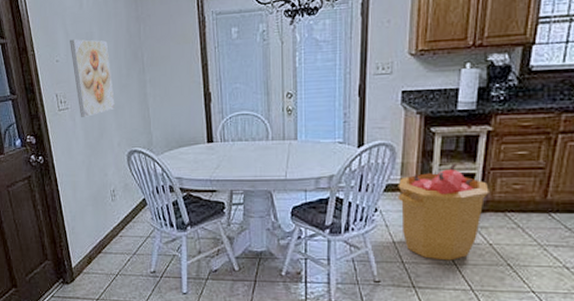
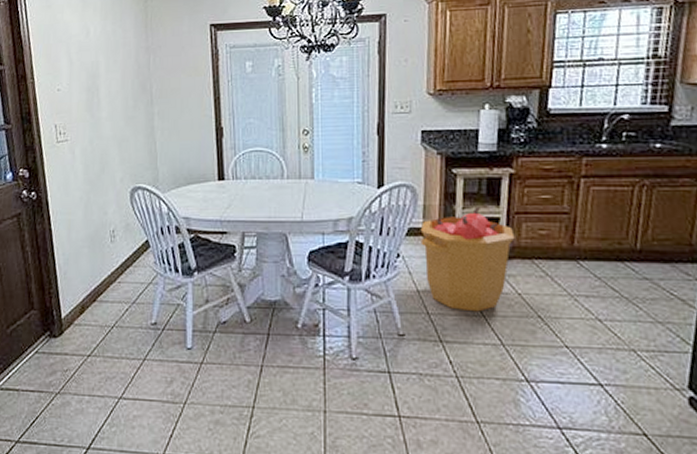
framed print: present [70,39,115,117] -> none [73,68,119,150]

